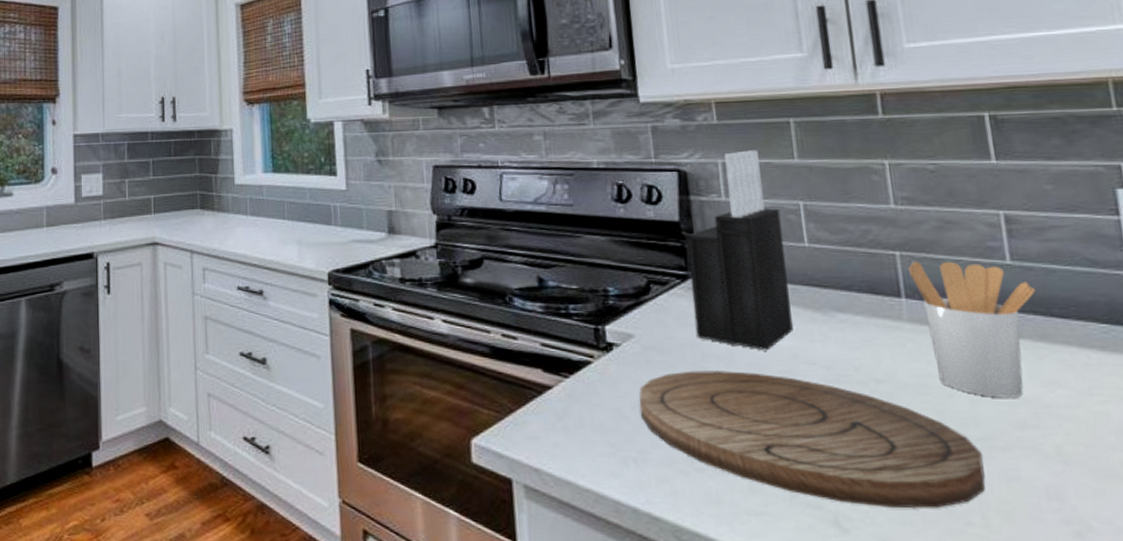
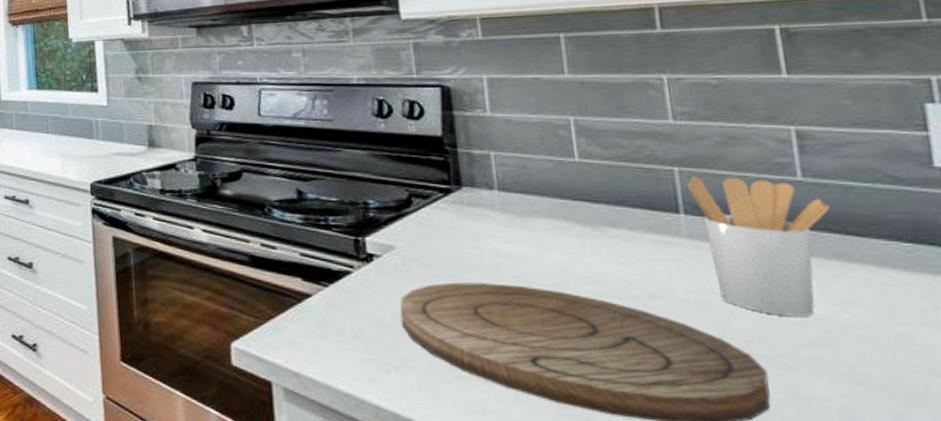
knife block: present [687,150,793,351] -> none [450,65,562,265]

